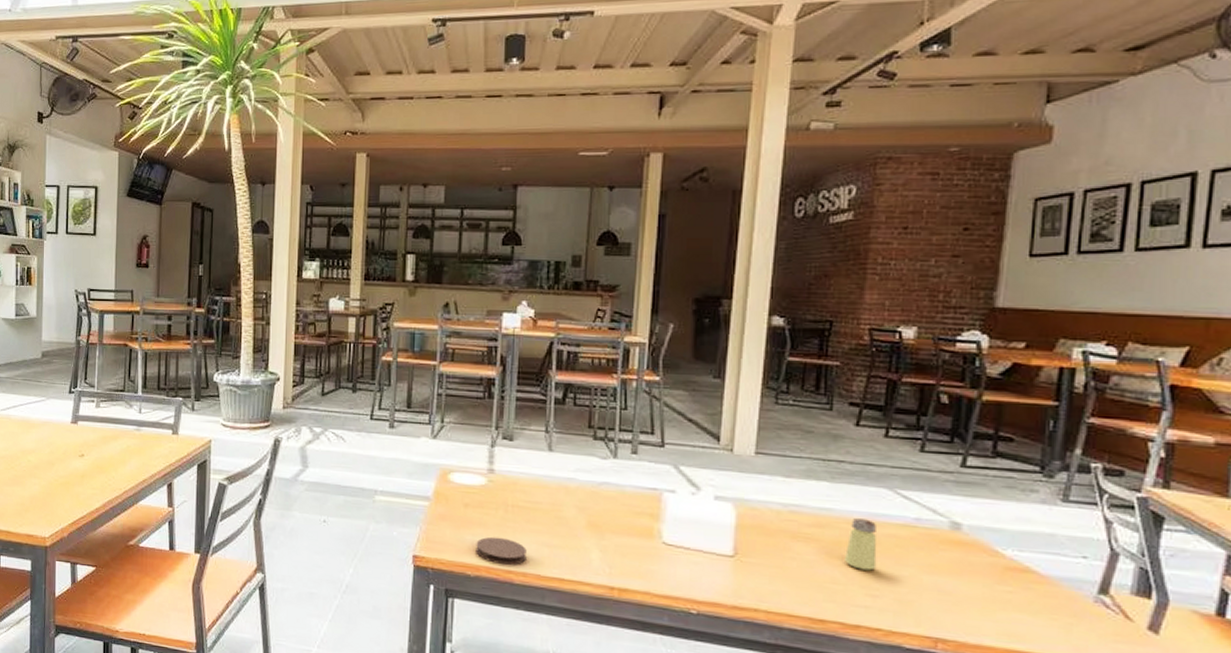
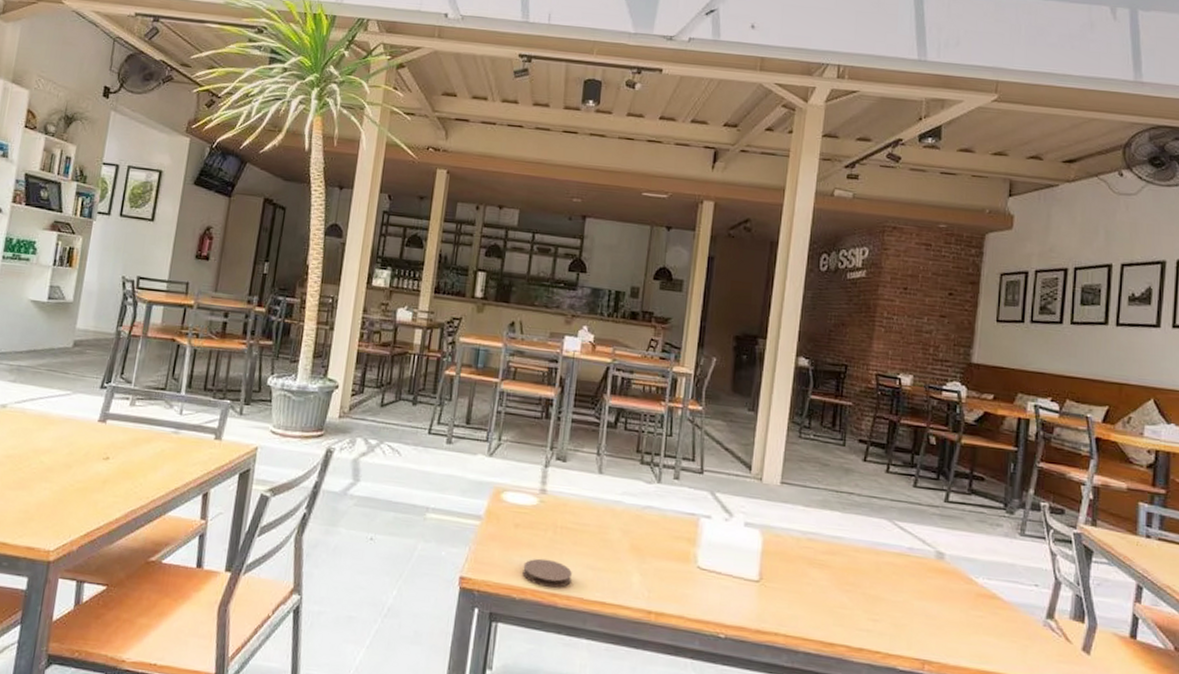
saltshaker: present [845,518,877,571] -> none [852,547,878,596]

